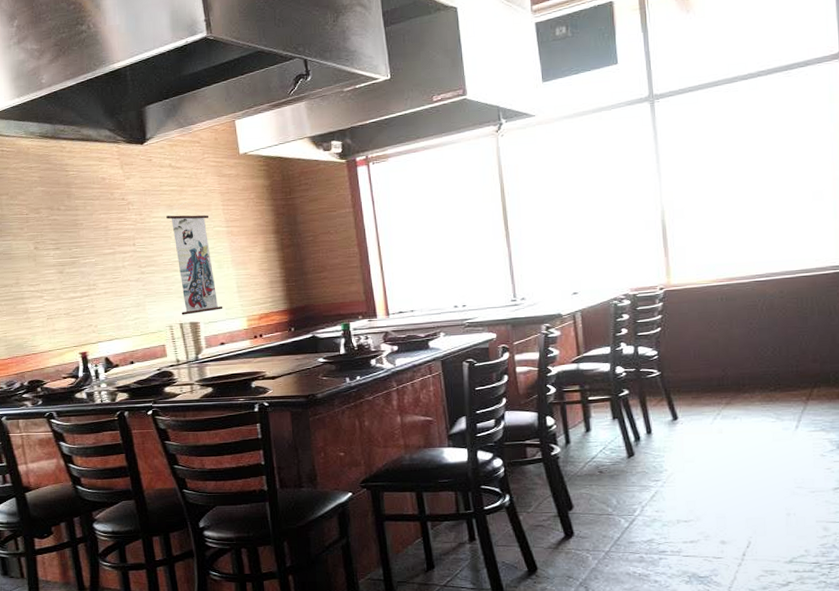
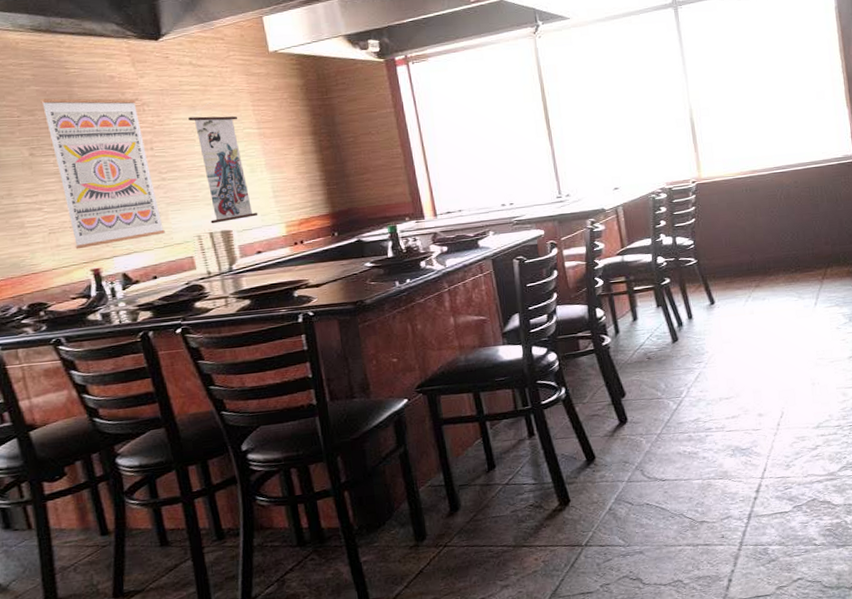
wall art: none [45,198,142,334] -> present [41,98,165,250]

